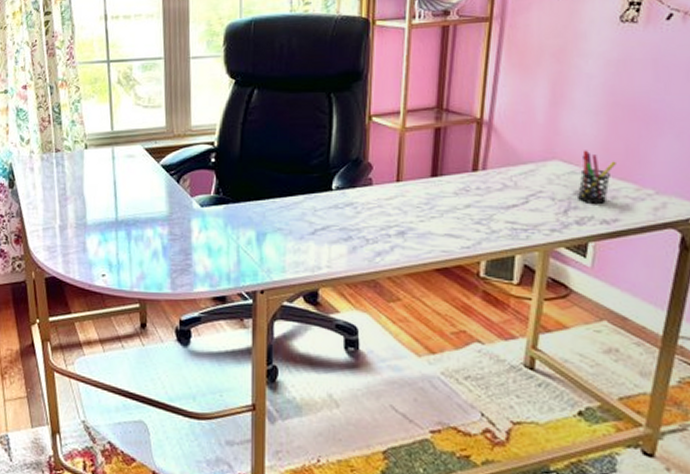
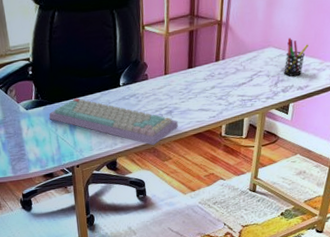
keyboard: none [230,199,413,276] -> present [49,98,178,145]

